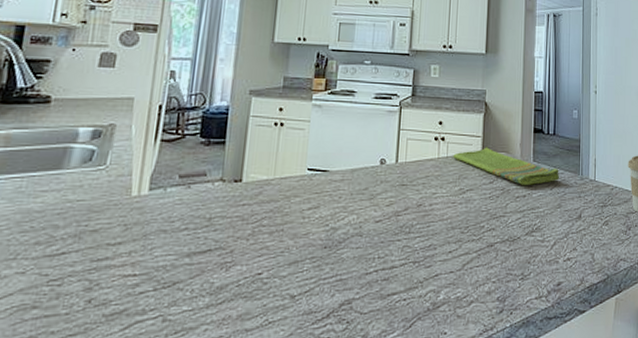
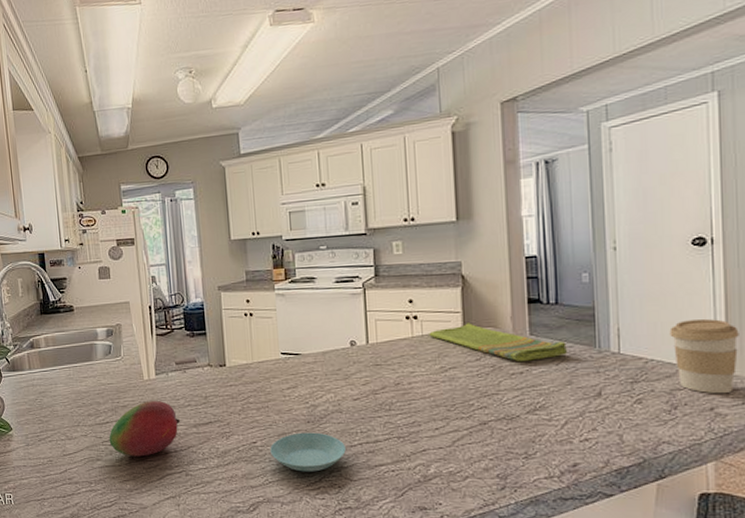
fruit: none [58,223,170,300] -> present [109,401,180,457]
saucer: none [276,259,361,307] -> present [270,432,346,472]

